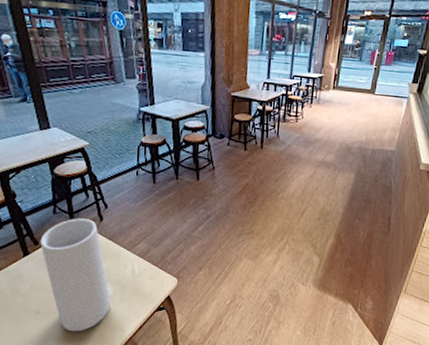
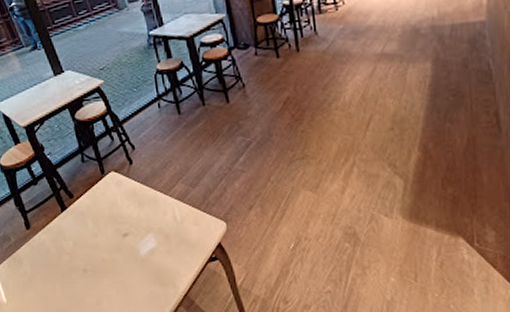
vase: present [40,218,111,332] -> none [74,164,158,291]

